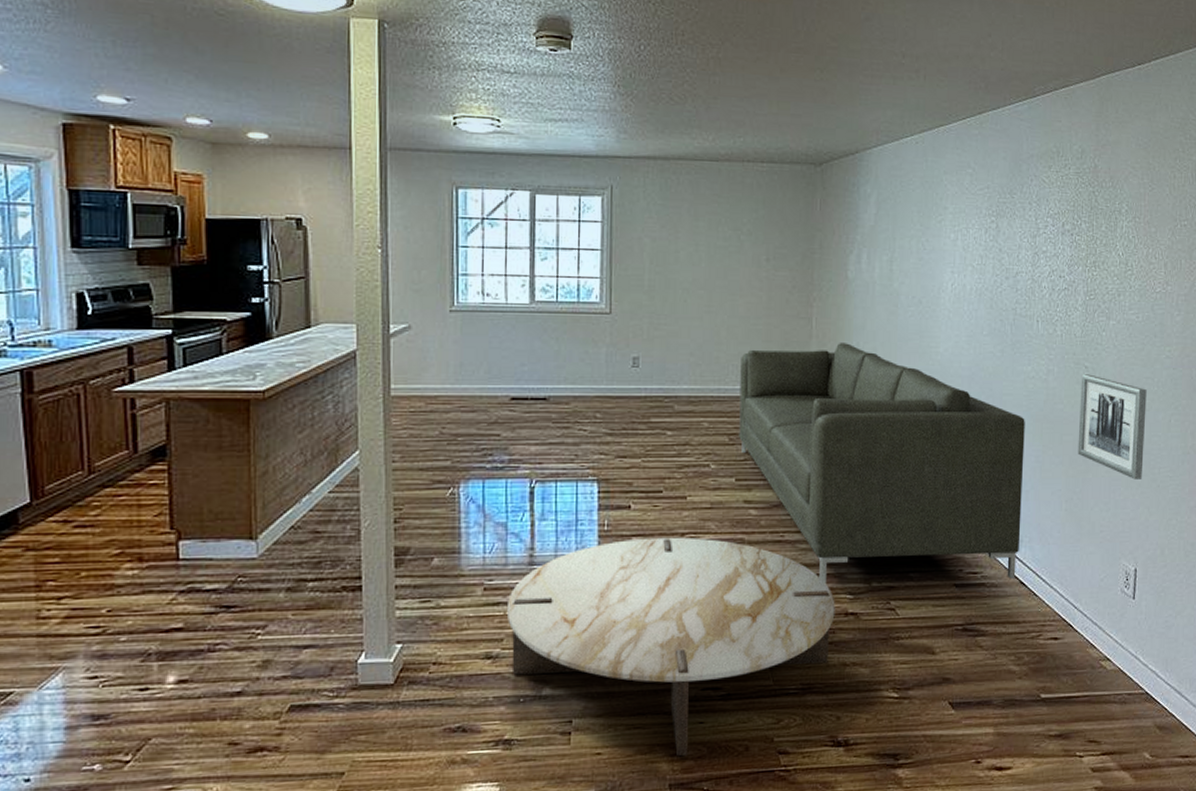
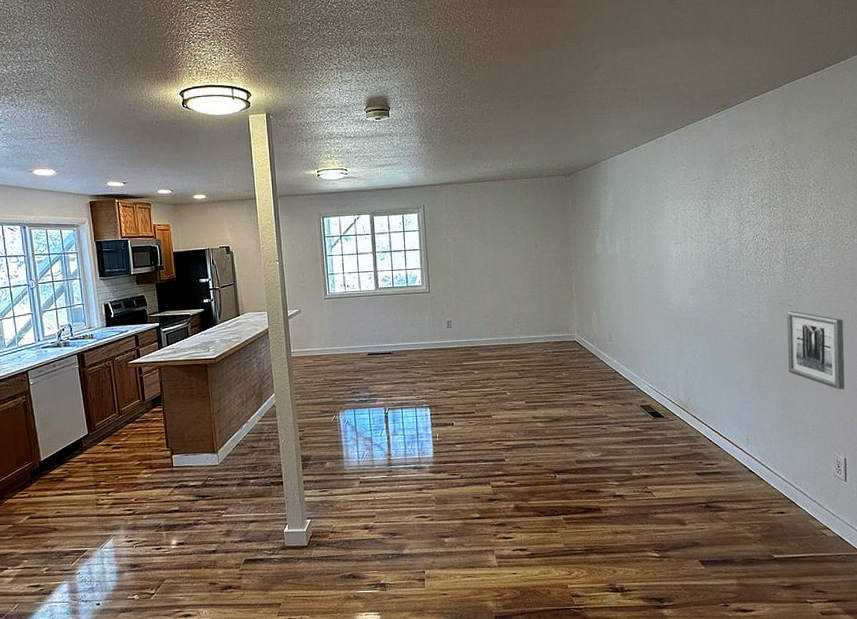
coffee table: present [506,537,835,757] -> none [375,444,606,597]
sofa: present [739,343,1025,585] -> none [522,301,747,475]

